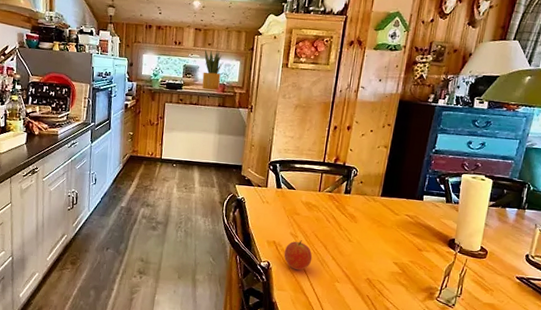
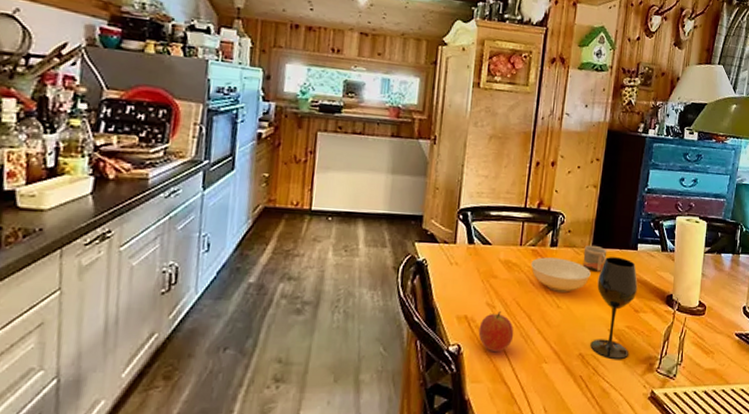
planter: present [202,48,223,91] -> none [369,60,397,116]
bowl: none [327,201,379,230] -> present [531,257,591,292]
mug: none [372,194,395,216] -> present [582,245,607,272]
wineglass: none [377,204,422,287] -> present [590,257,638,359]

